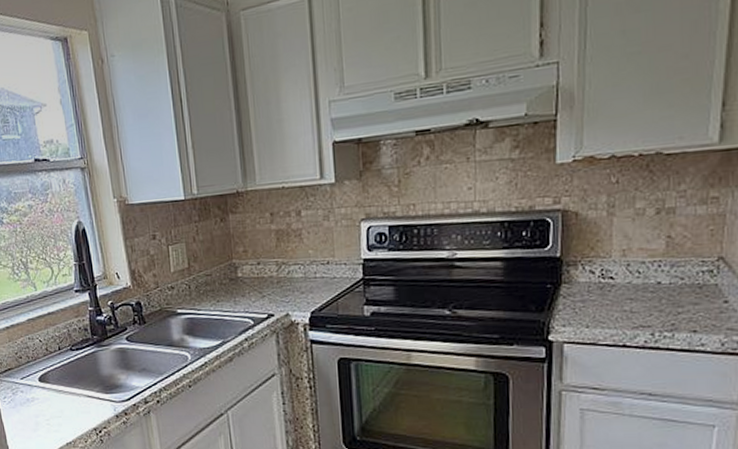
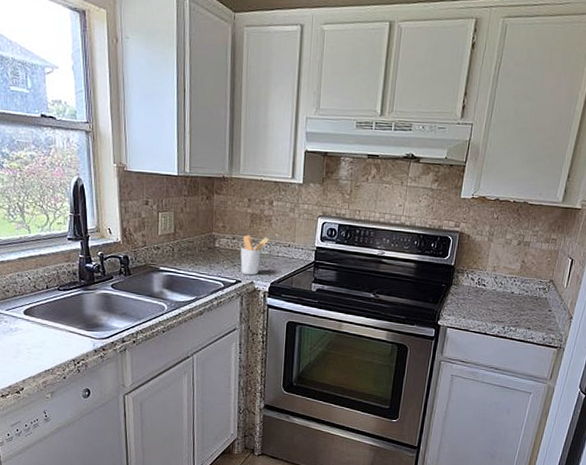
utensil holder: none [269,256,302,306] -> present [240,234,269,275]

